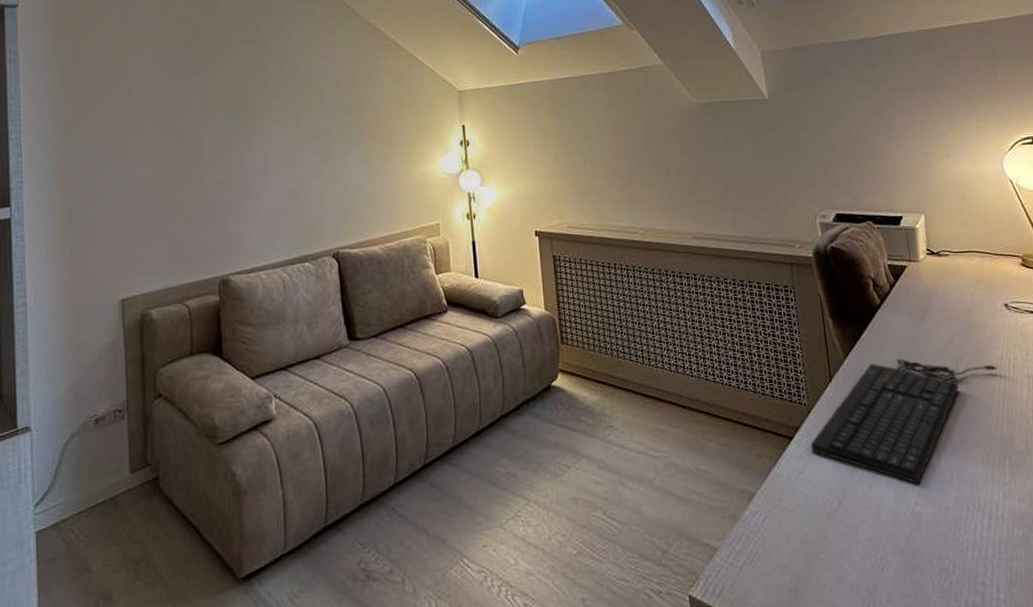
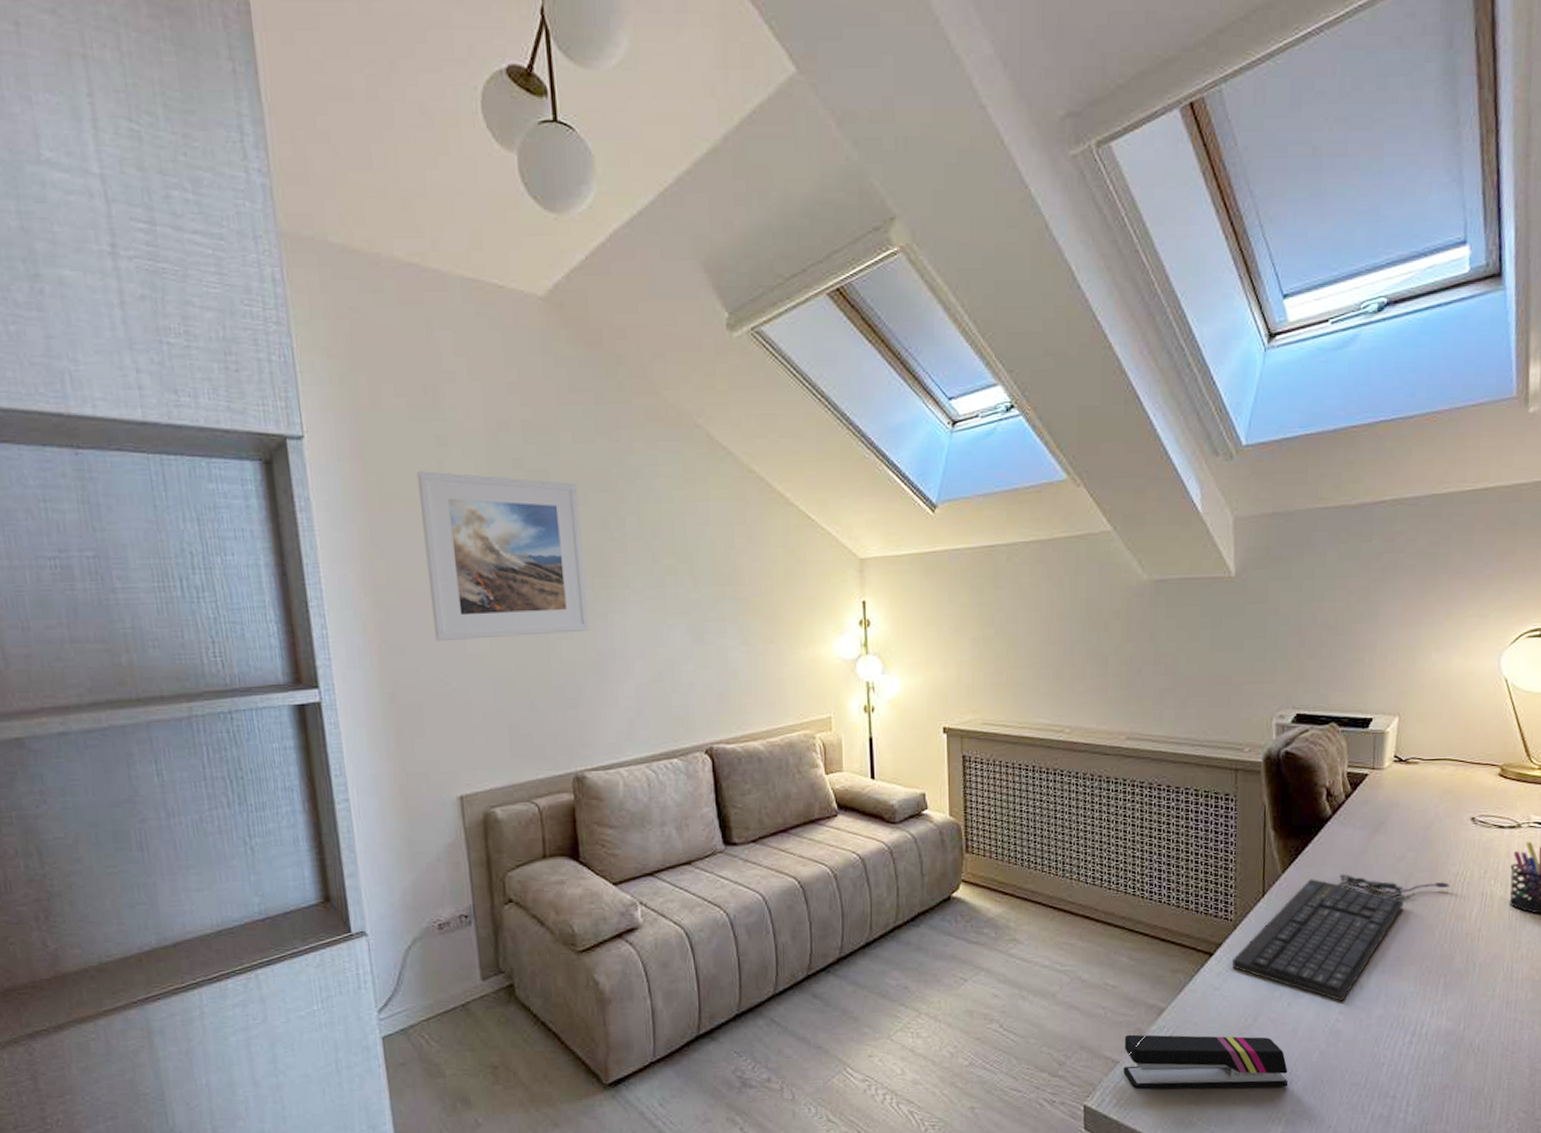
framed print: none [104,29,238,166] -> present [417,471,590,642]
stapler: none [720,520,881,579] -> present [1123,1034,1289,1090]

